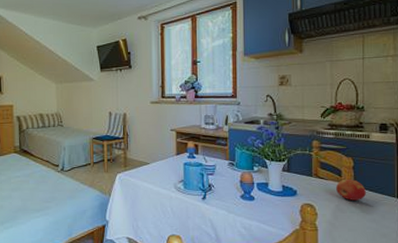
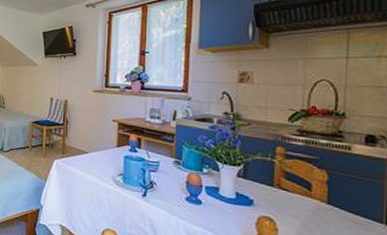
apple: present [335,179,367,201] -> none [302,194,344,221]

